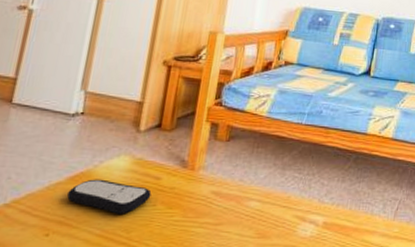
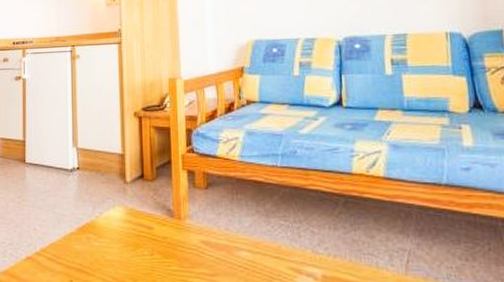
remote control: present [66,179,152,214] -> none [79,229,148,263]

